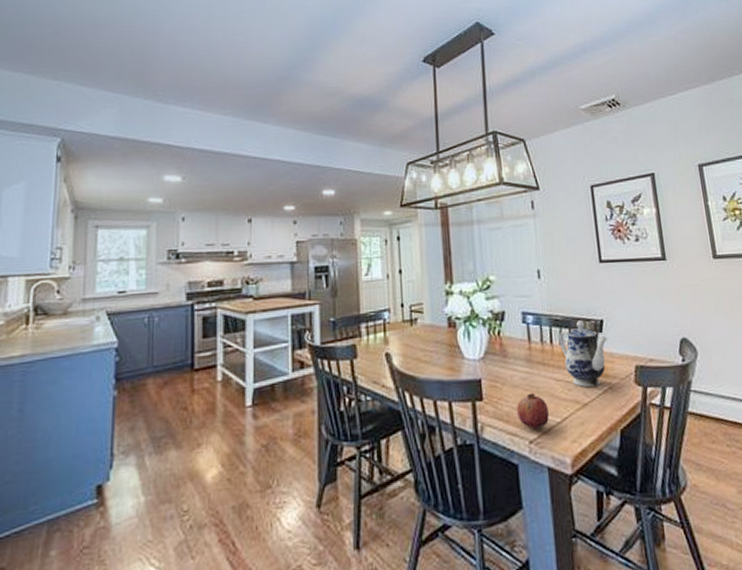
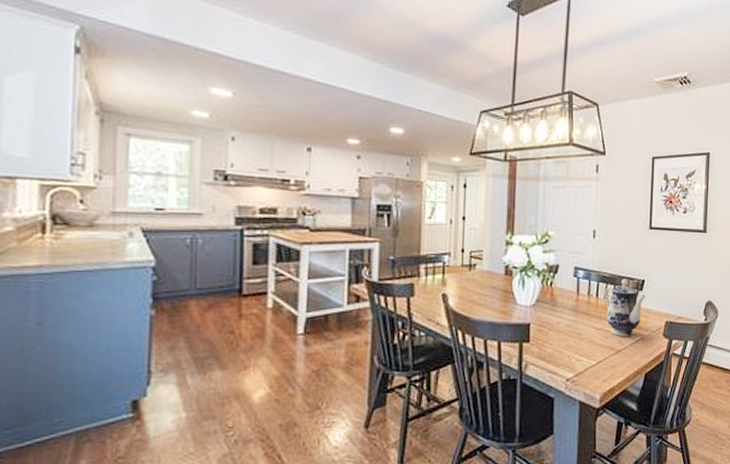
fruit: present [516,392,549,429] -> none [558,338,587,369]

